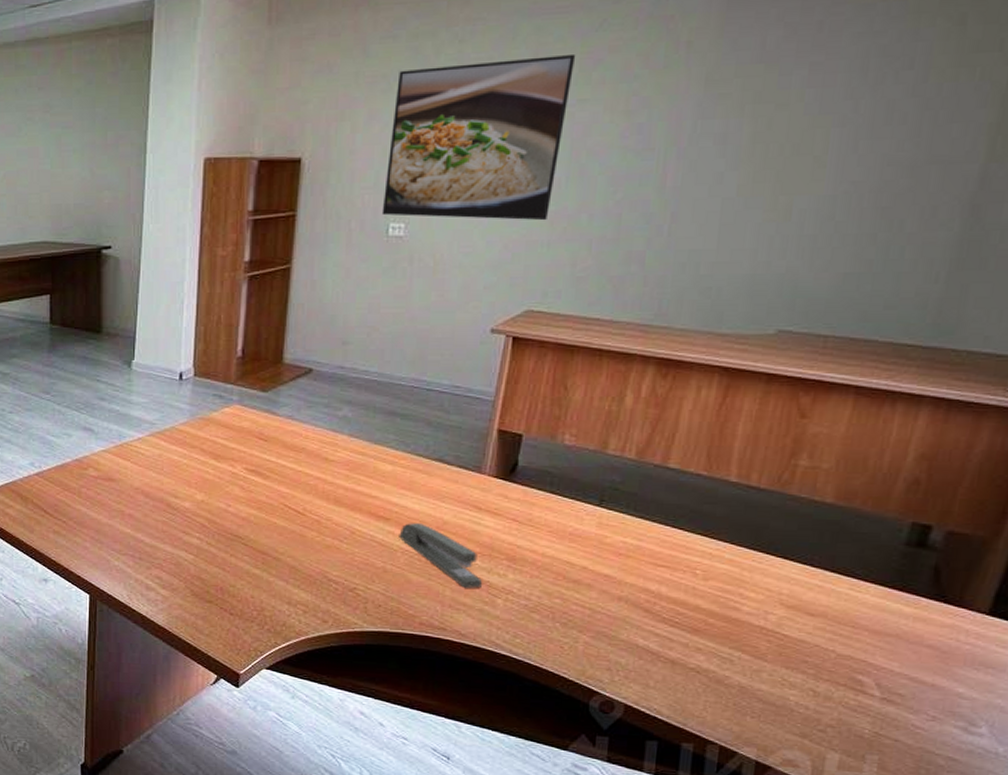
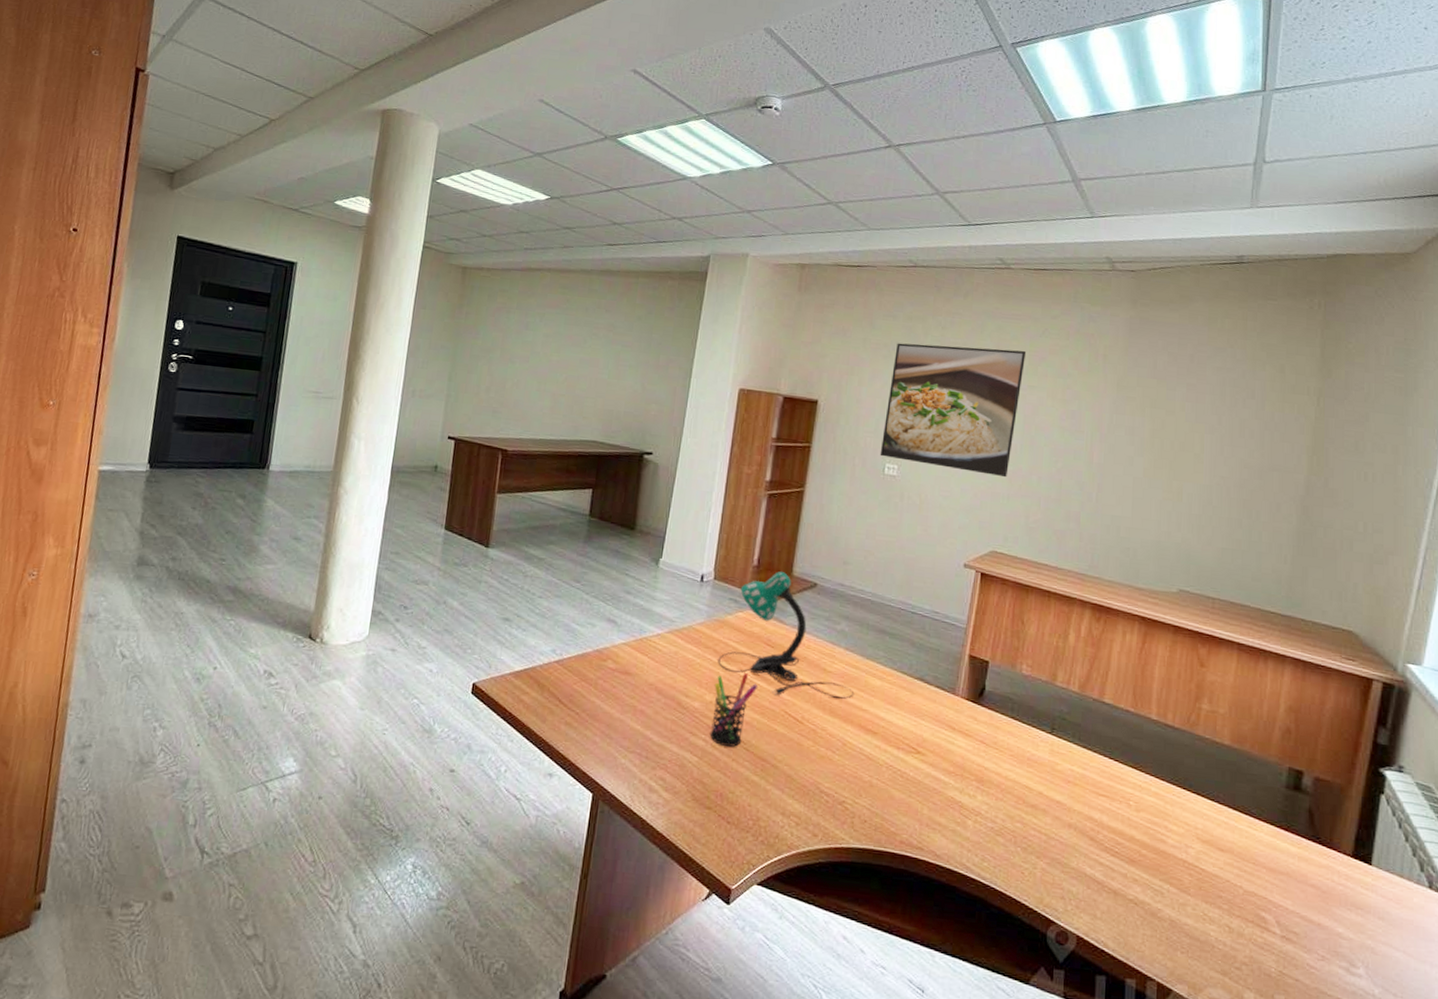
pen holder: none [204,469,253,543] -> present [709,673,758,747]
desk lamp: none [206,360,362,489] -> present [718,572,855,699]
stapler: present [399,523,483,588] -> none [884,738,956,808]

